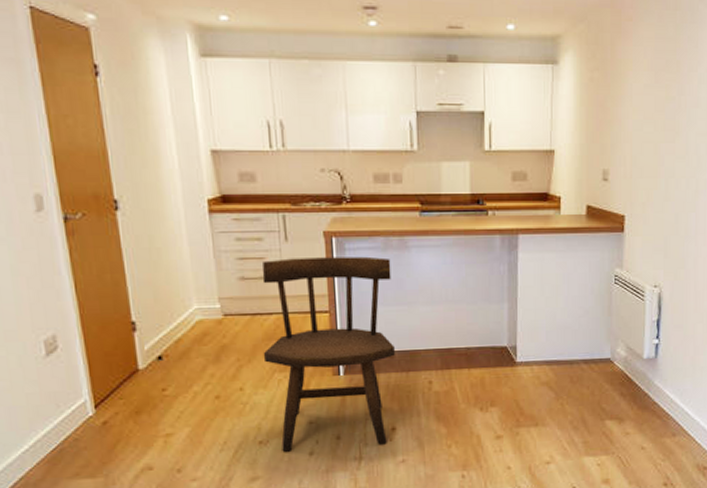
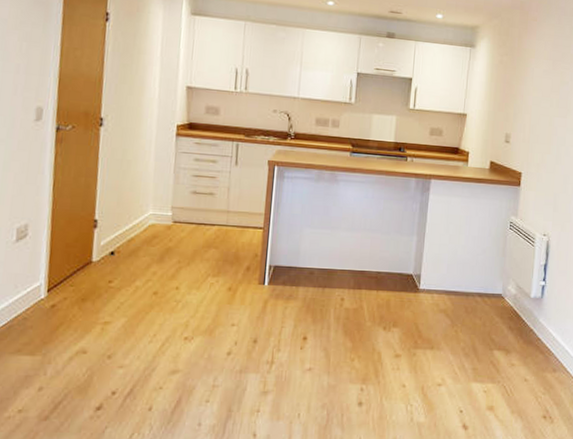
dining chair: present [262,256,395,452] -> none [201,179,321,352]

